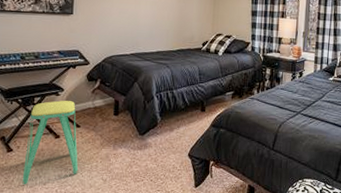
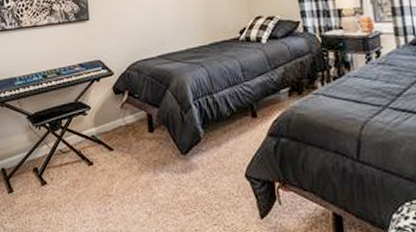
stool: present [22,100,79,185] -> none [59,120,119,224]

